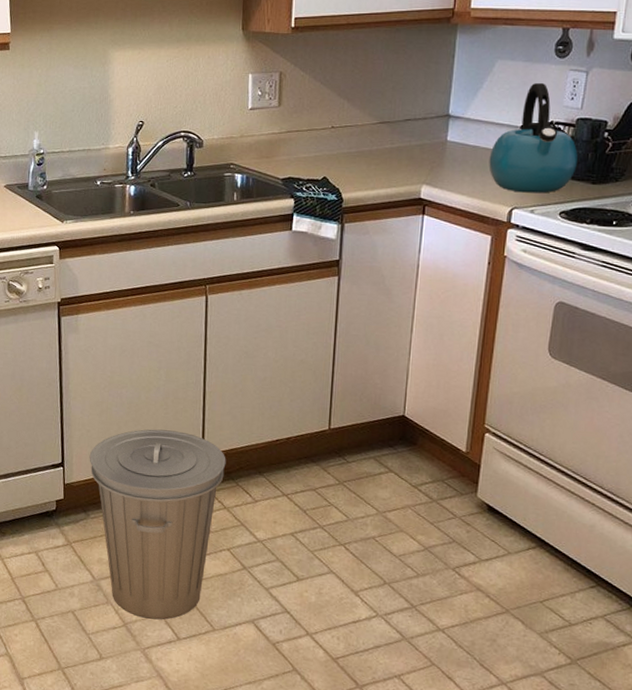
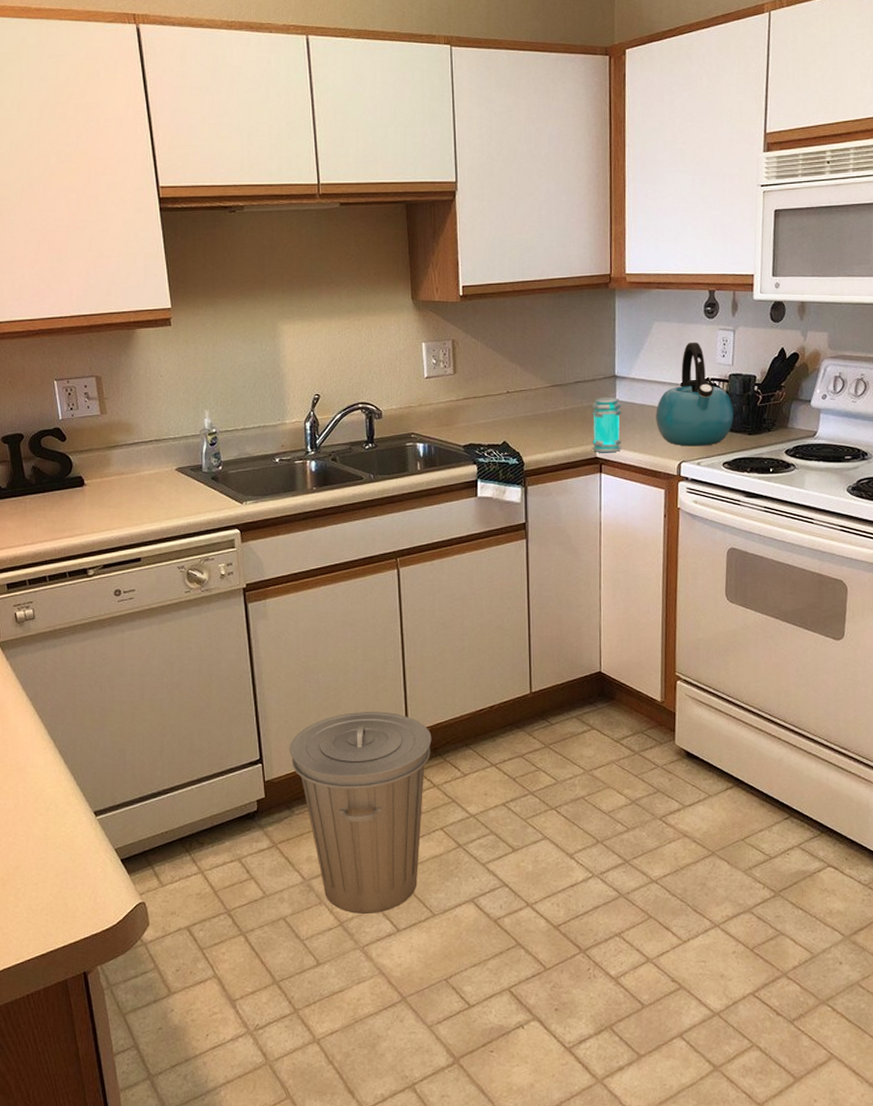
jar: none [416,136,453,194] -> present [591,396,622,452]

